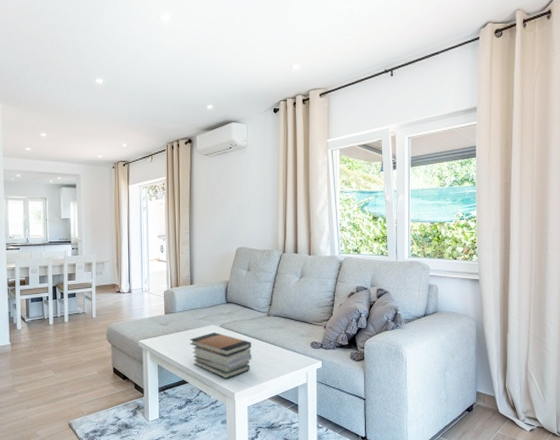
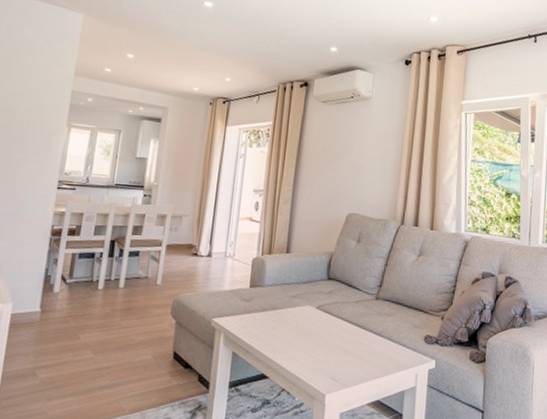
book stack: present [190,332,252,379] -> none [277,315,354,375]

